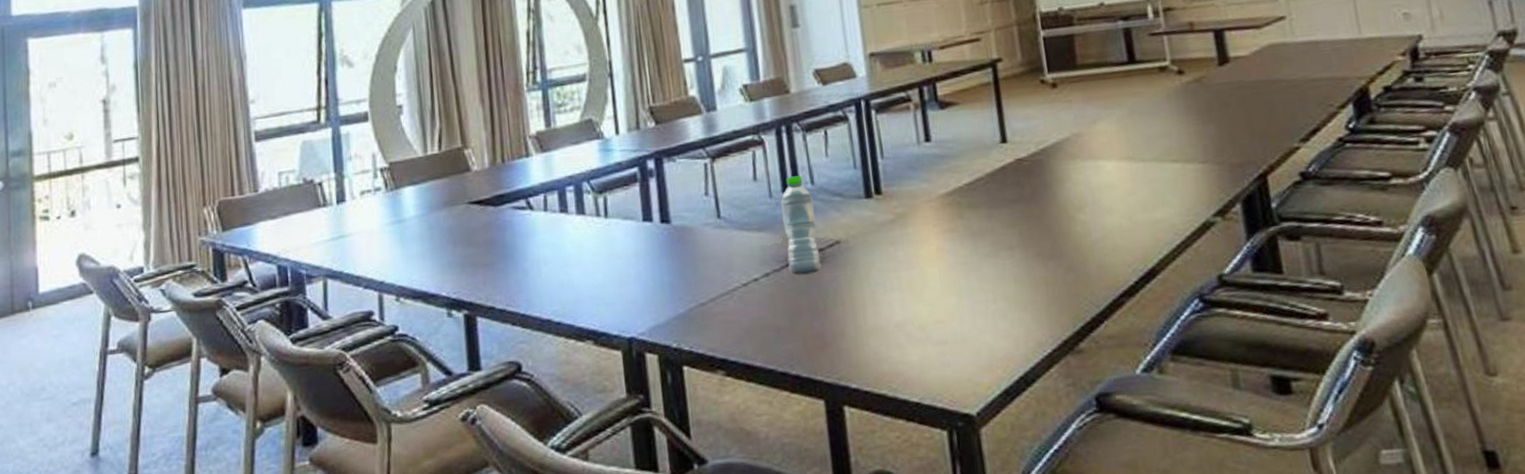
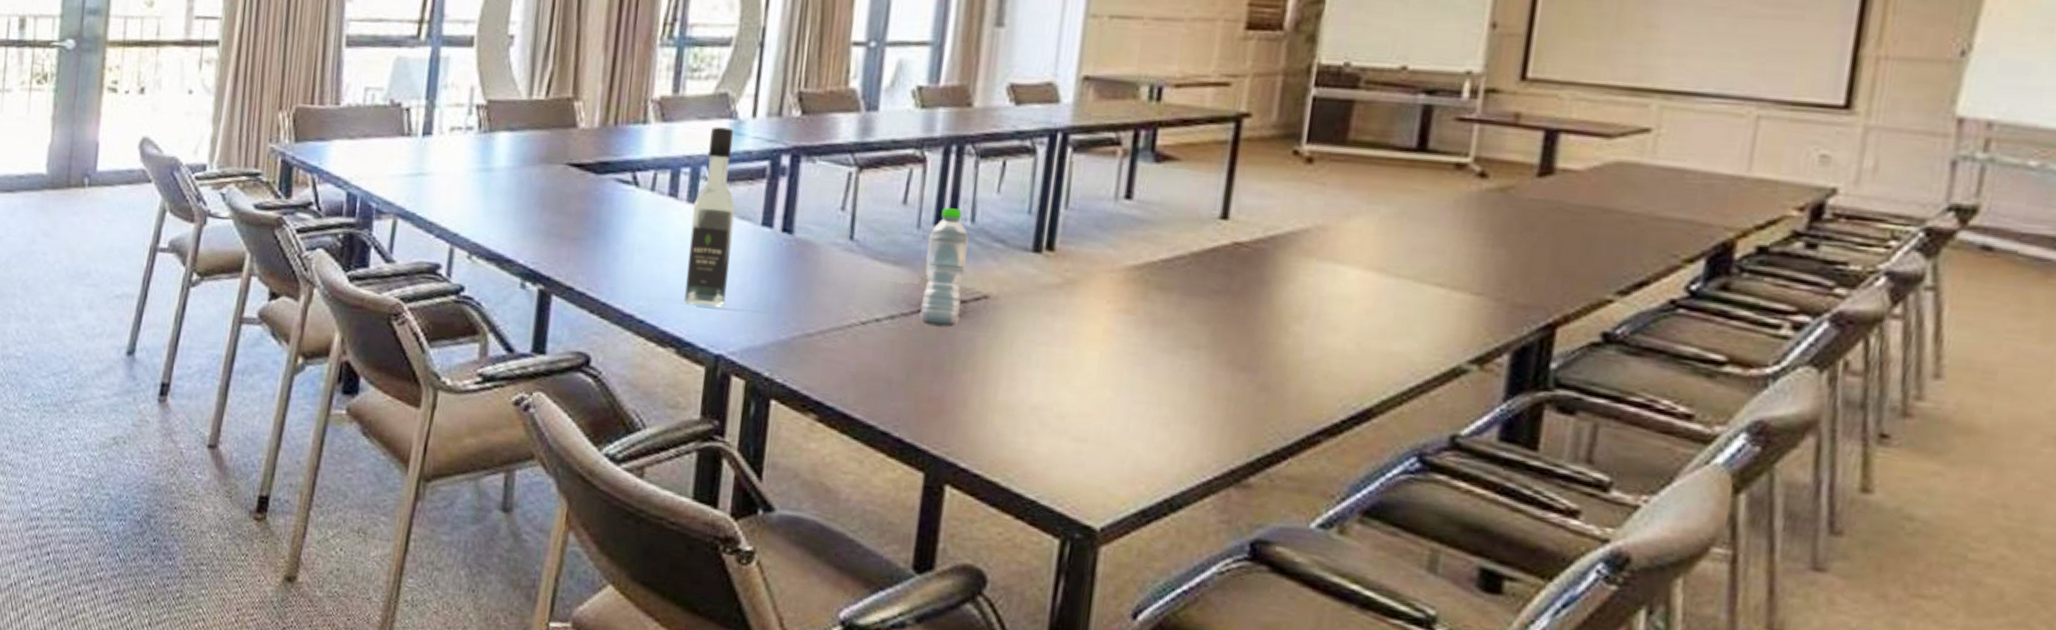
bottle: none [582,146,627,301] -> present [684,126,736,308]

